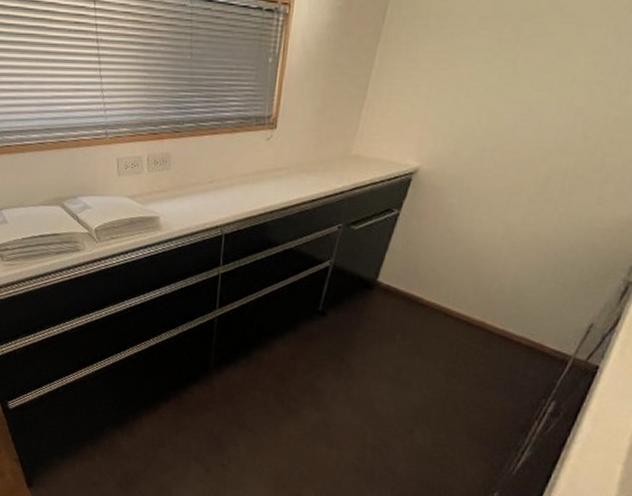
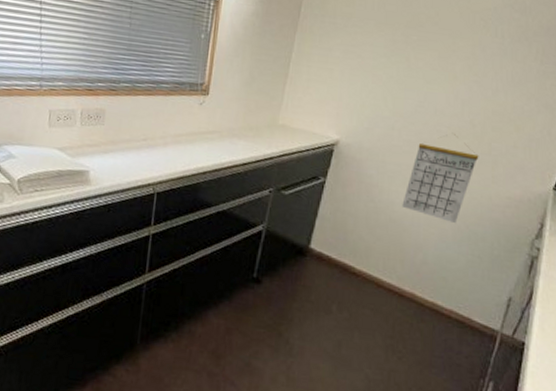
calendar: none [483,151,586,251] -> present [402,134,479,224]

